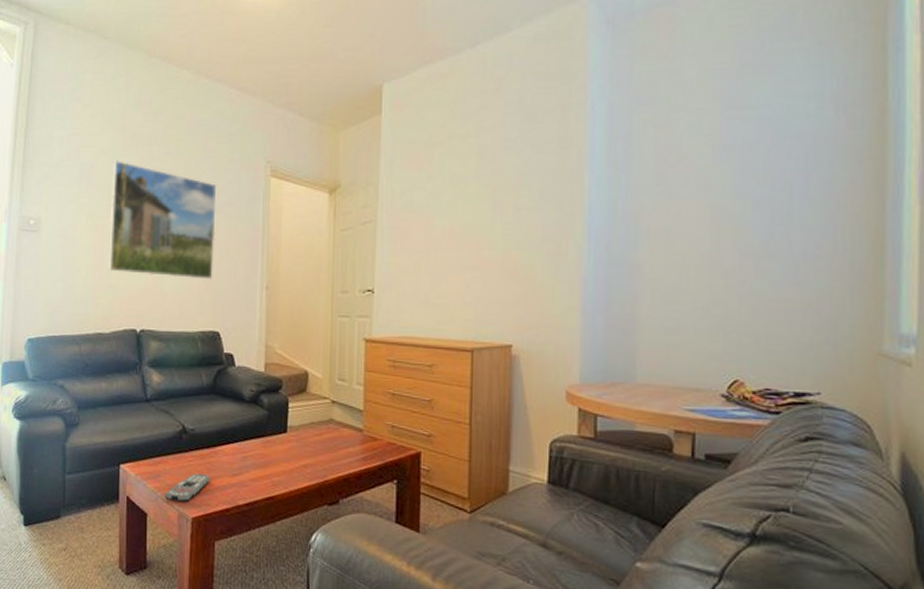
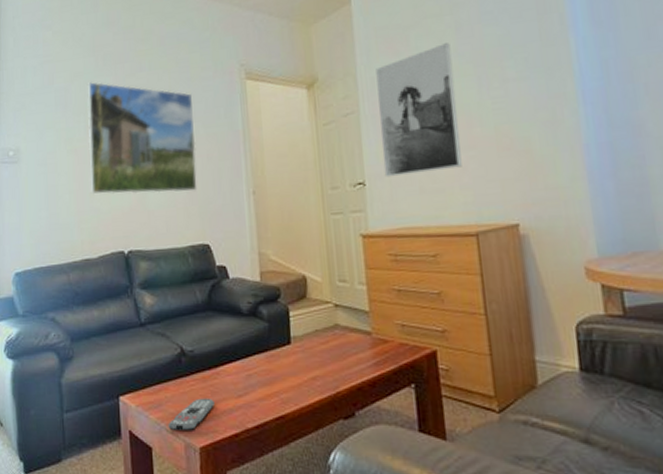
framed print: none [393,165,471,288] -> present [376,43,462,178]

